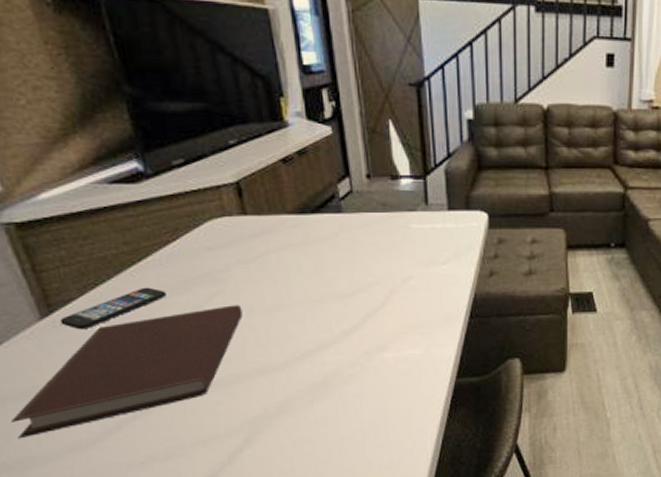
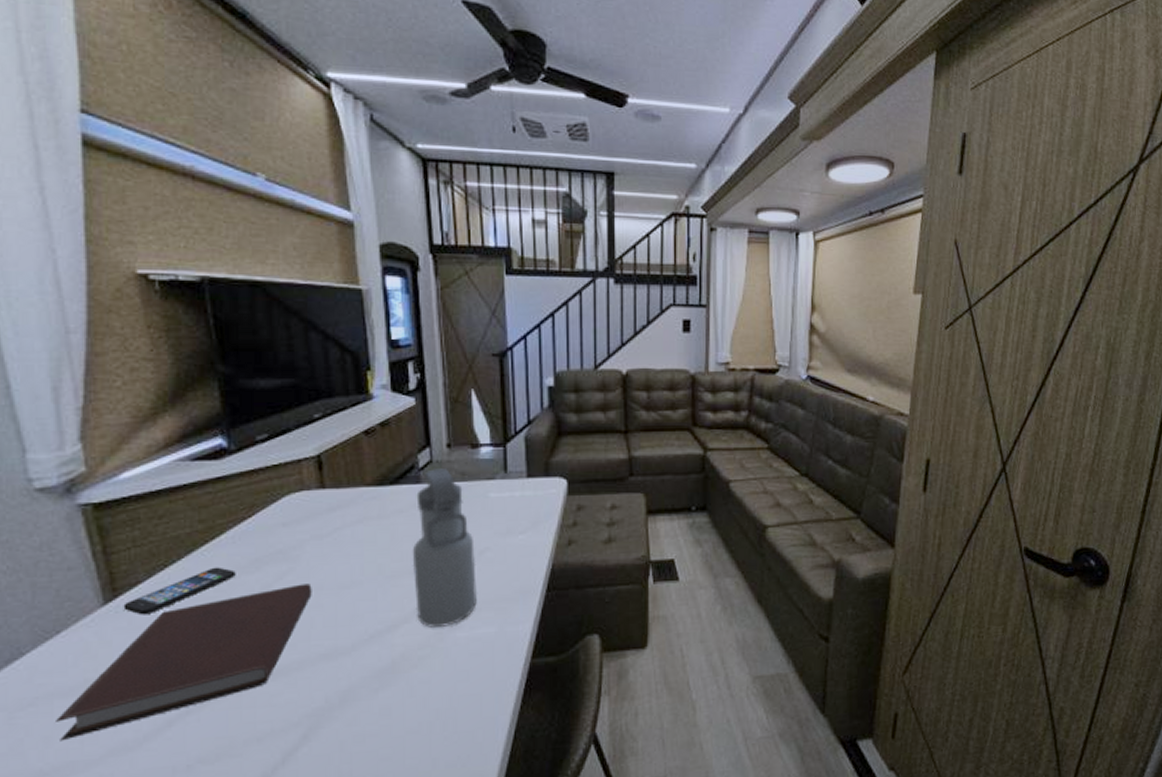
water bottle: none [337,197,403,348] -> present [412,467,477,627]

